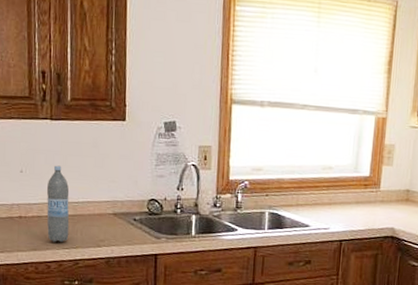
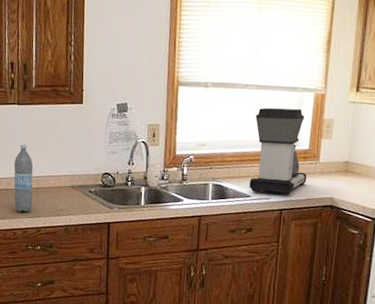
coffee maker: none [307,130,368,225] -> present [249,107,307,195]

